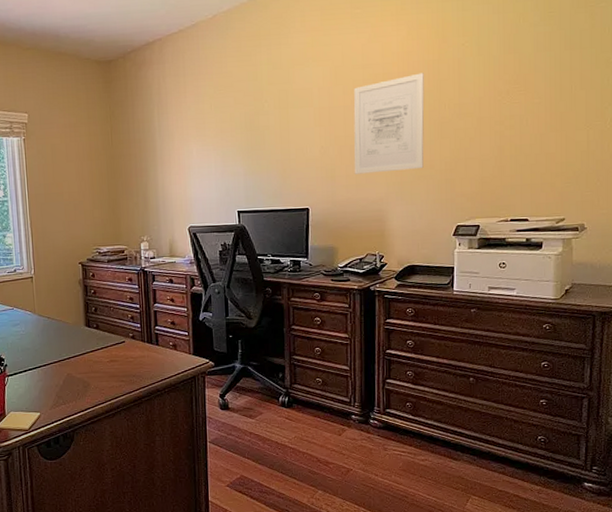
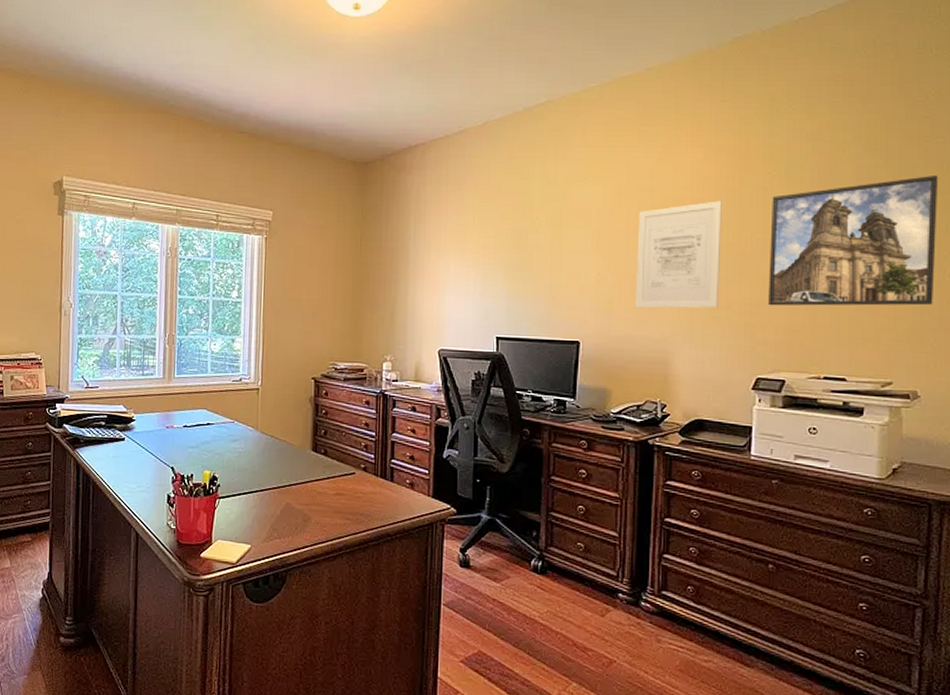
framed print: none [464,35,602,163] -> present [768,174,939,306]

